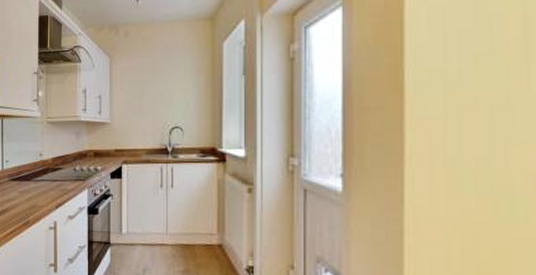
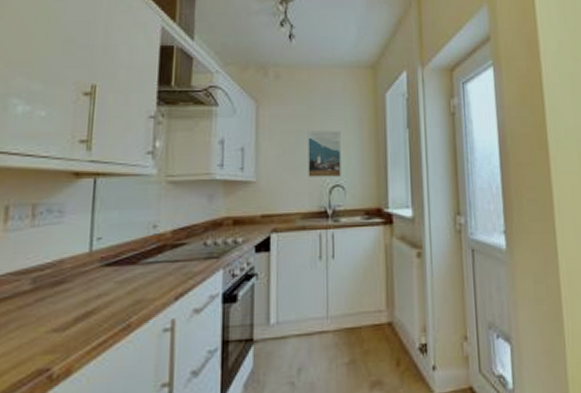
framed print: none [152,79,180,120] -> present [308,131,341,177]

